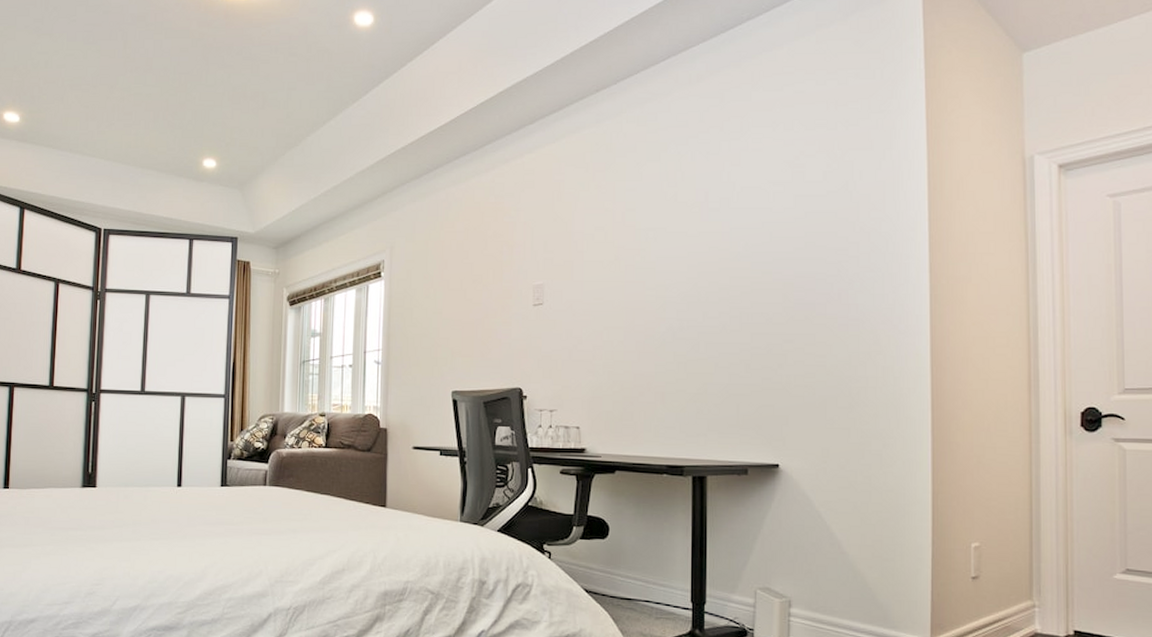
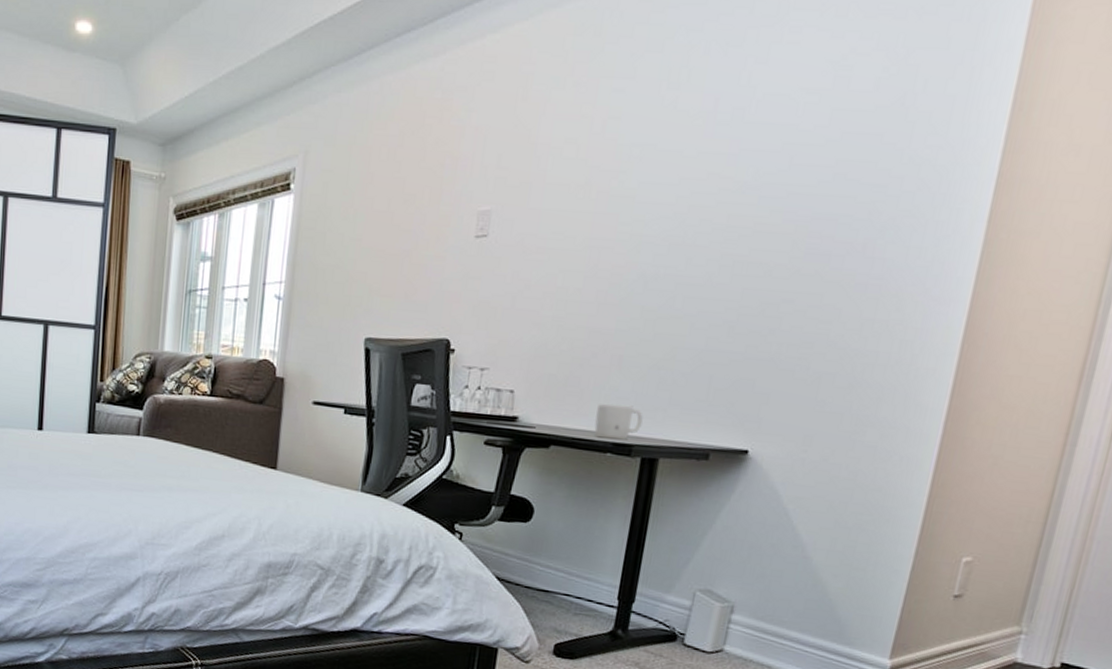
mug: none [650,432,688,462] -> present [594,403,643,440]

